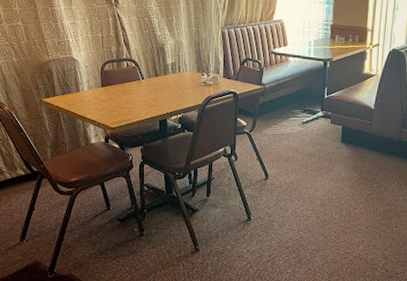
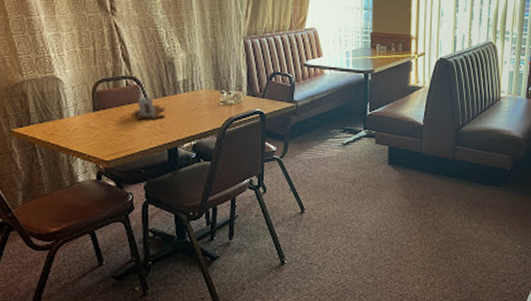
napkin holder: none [133,72,158,96] -> present [134,92,166,121]

